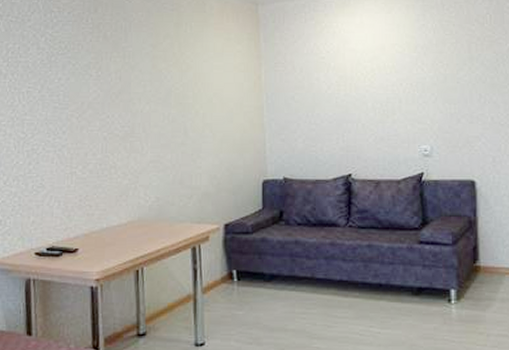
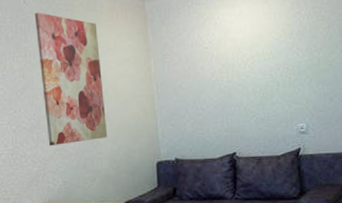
wall art: none [137,10,210,157] -> present [34,12,108,146]

